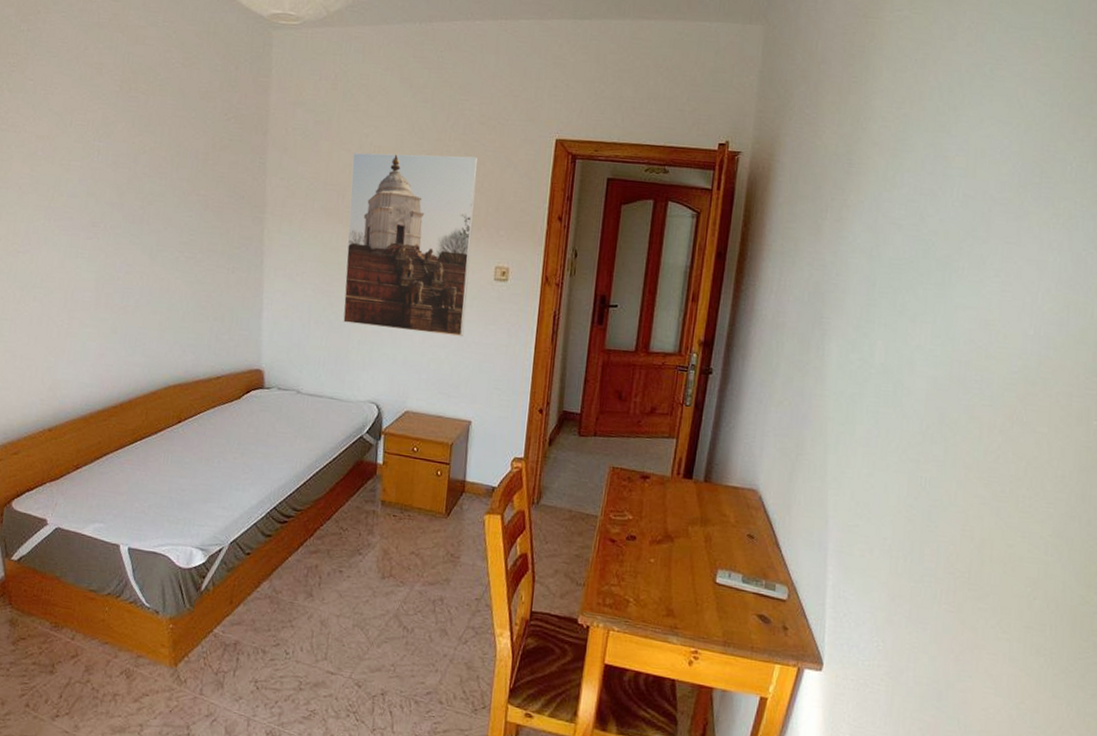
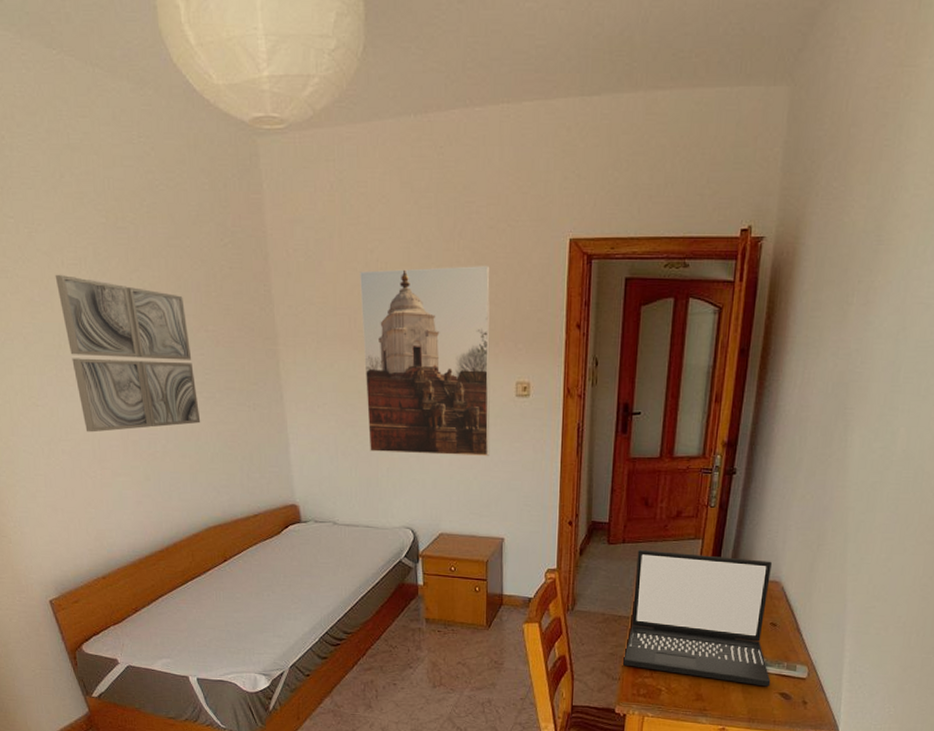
wall art: none [61,132,181,282] -> present [55,274,201,433]
laptop: none [589,444,749,607] -> present [623,549,772,687]

